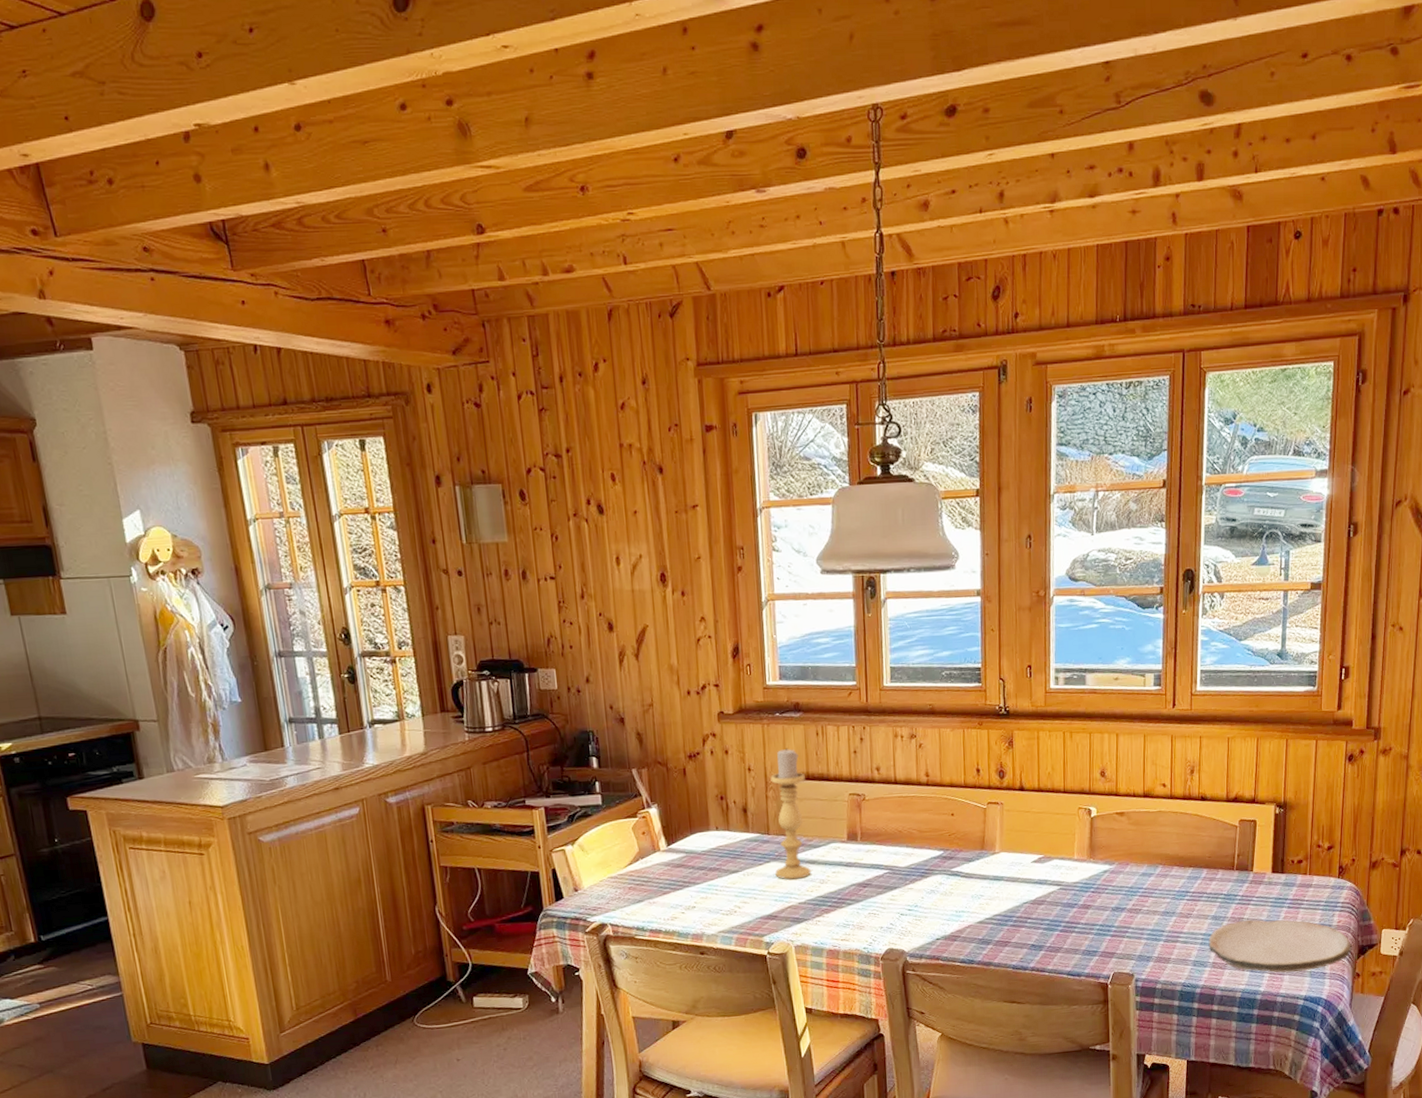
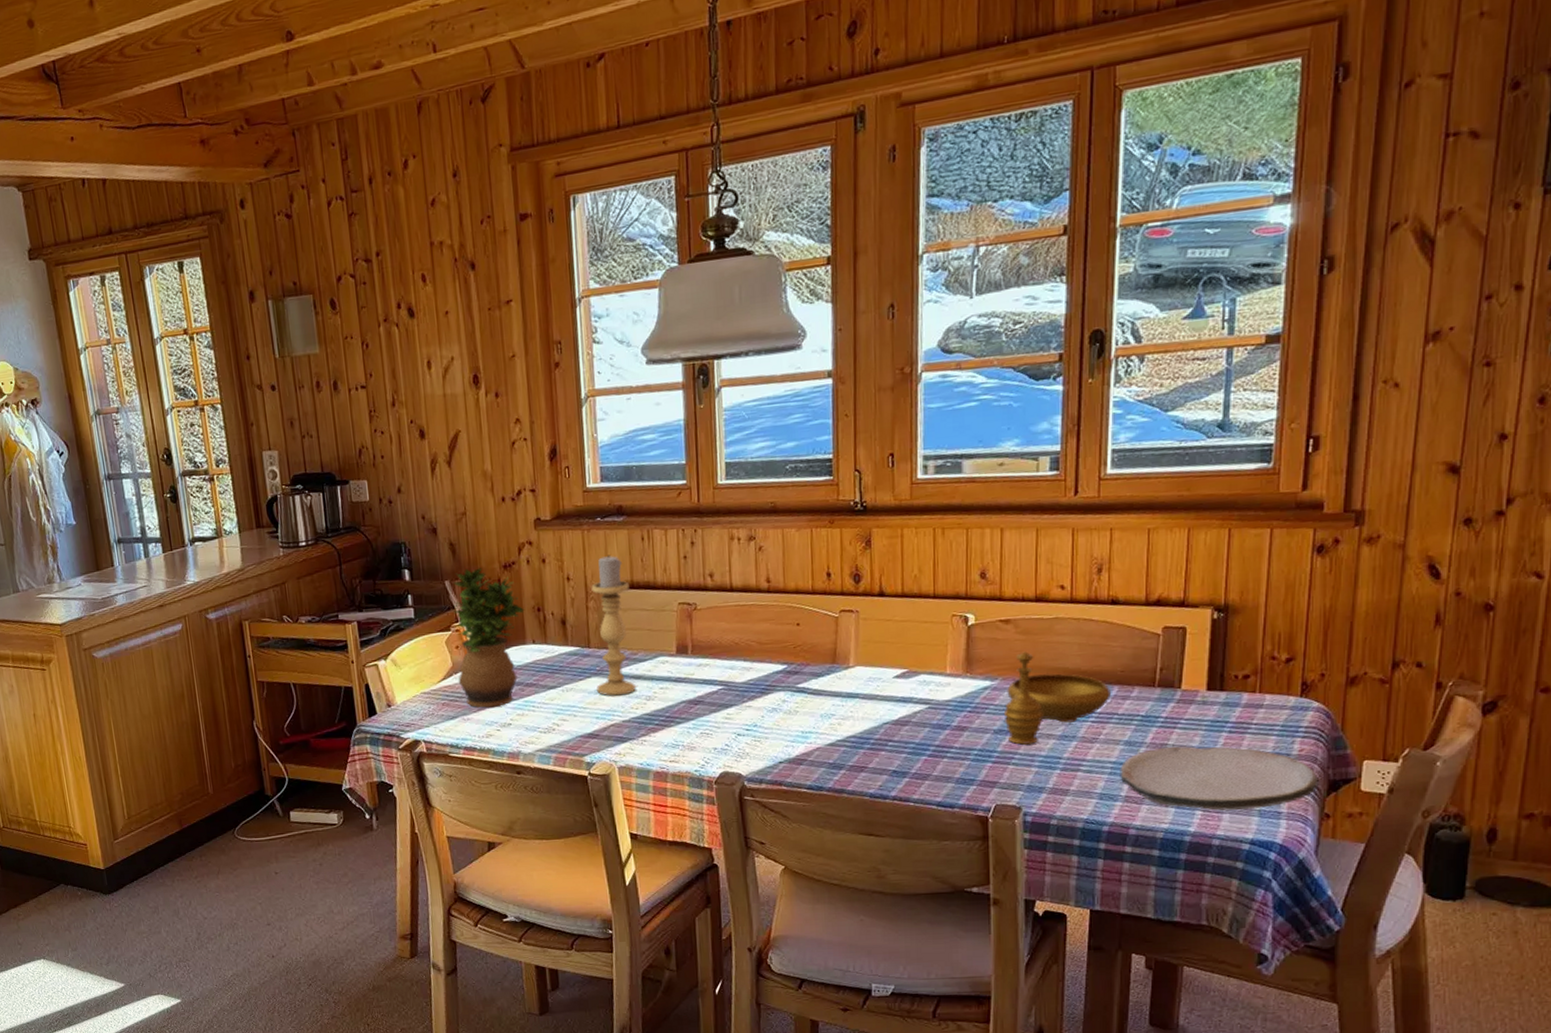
potted plant: none [639,757,708,892] -> present [453,568,525,708]
decorative bowl: none [1119,840,1201,920] -> present [1003,651,1111,745]

